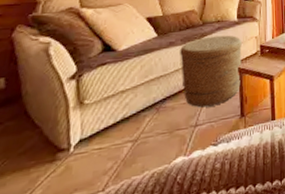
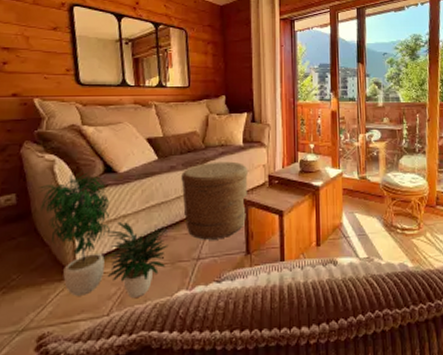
potted plant: none [28,50,167,175] -> present [36,170,169,298]

